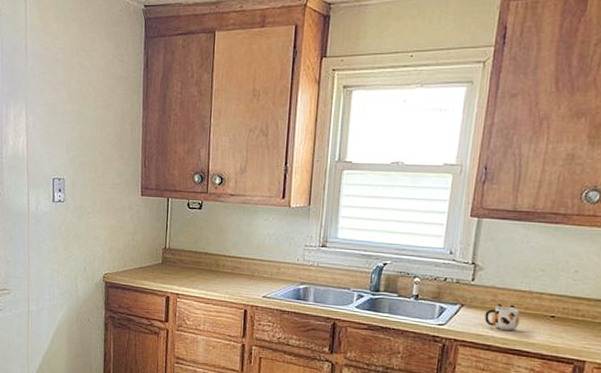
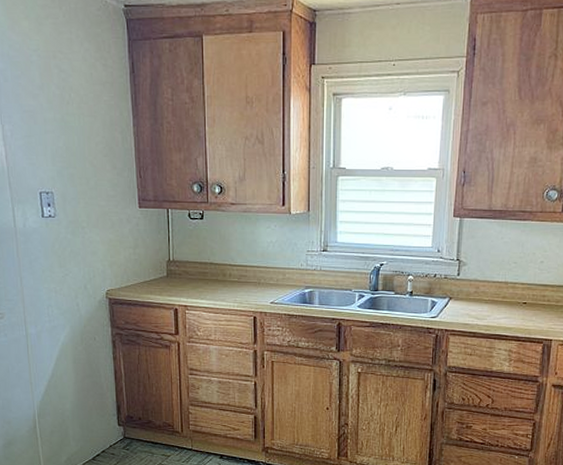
mug: present [485,304,520,330] -> none [470,295,499,318]

